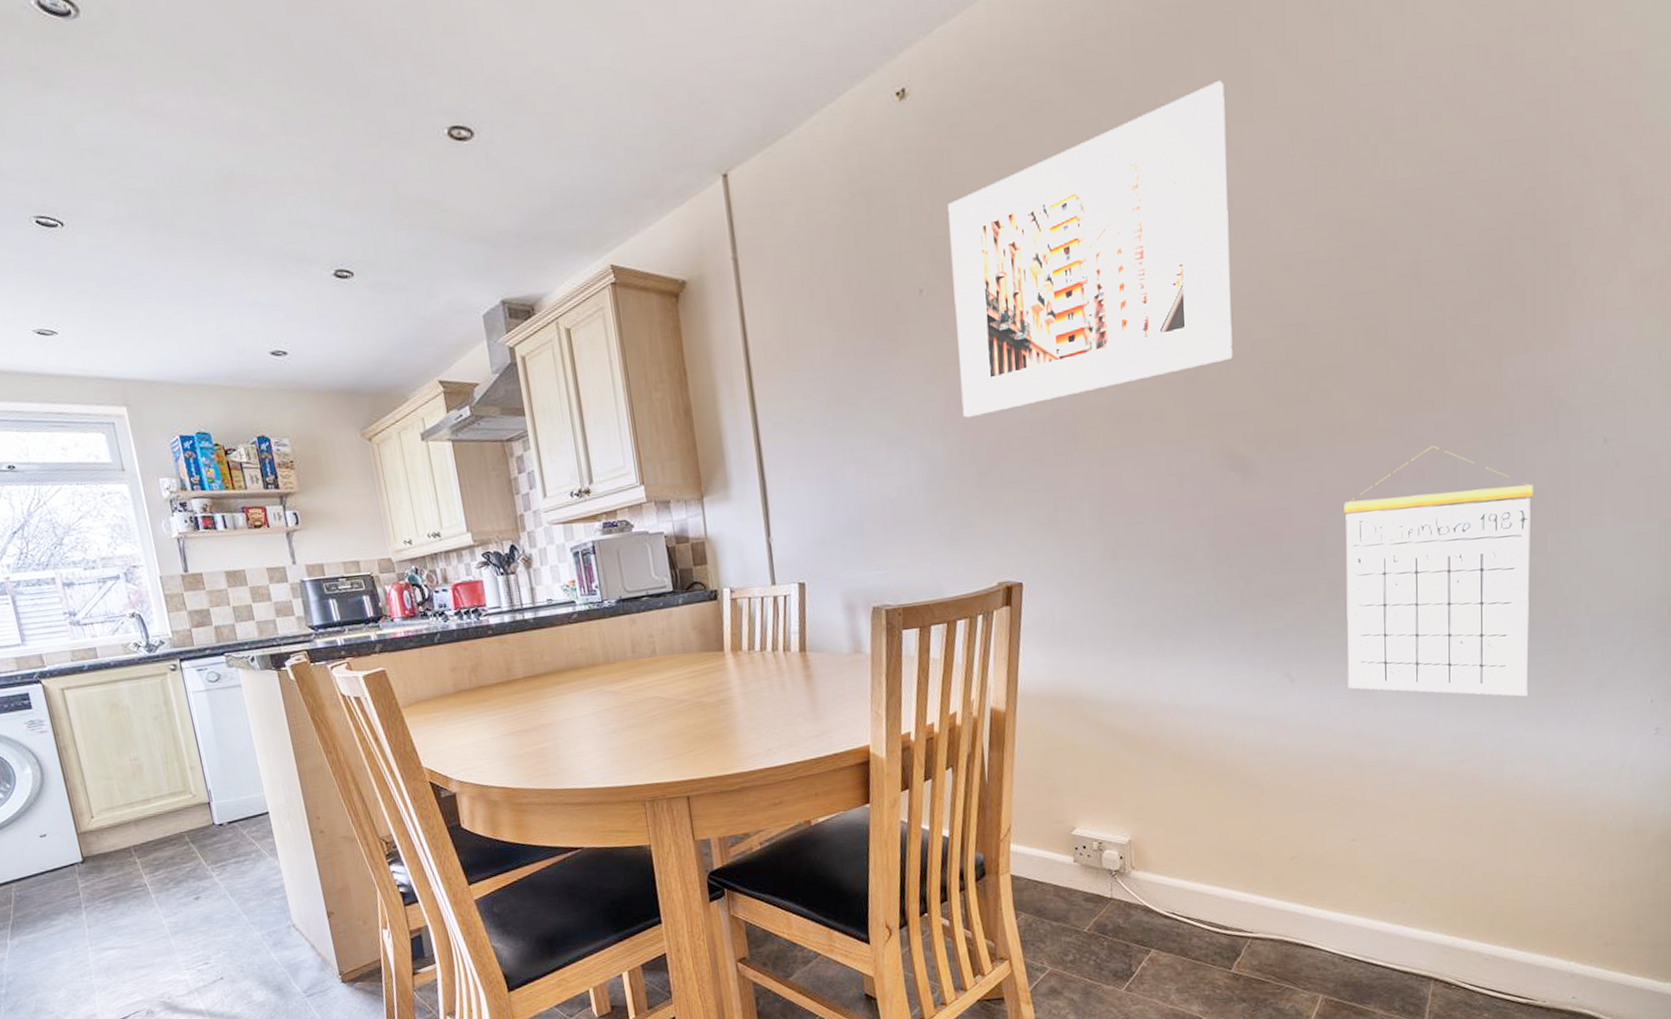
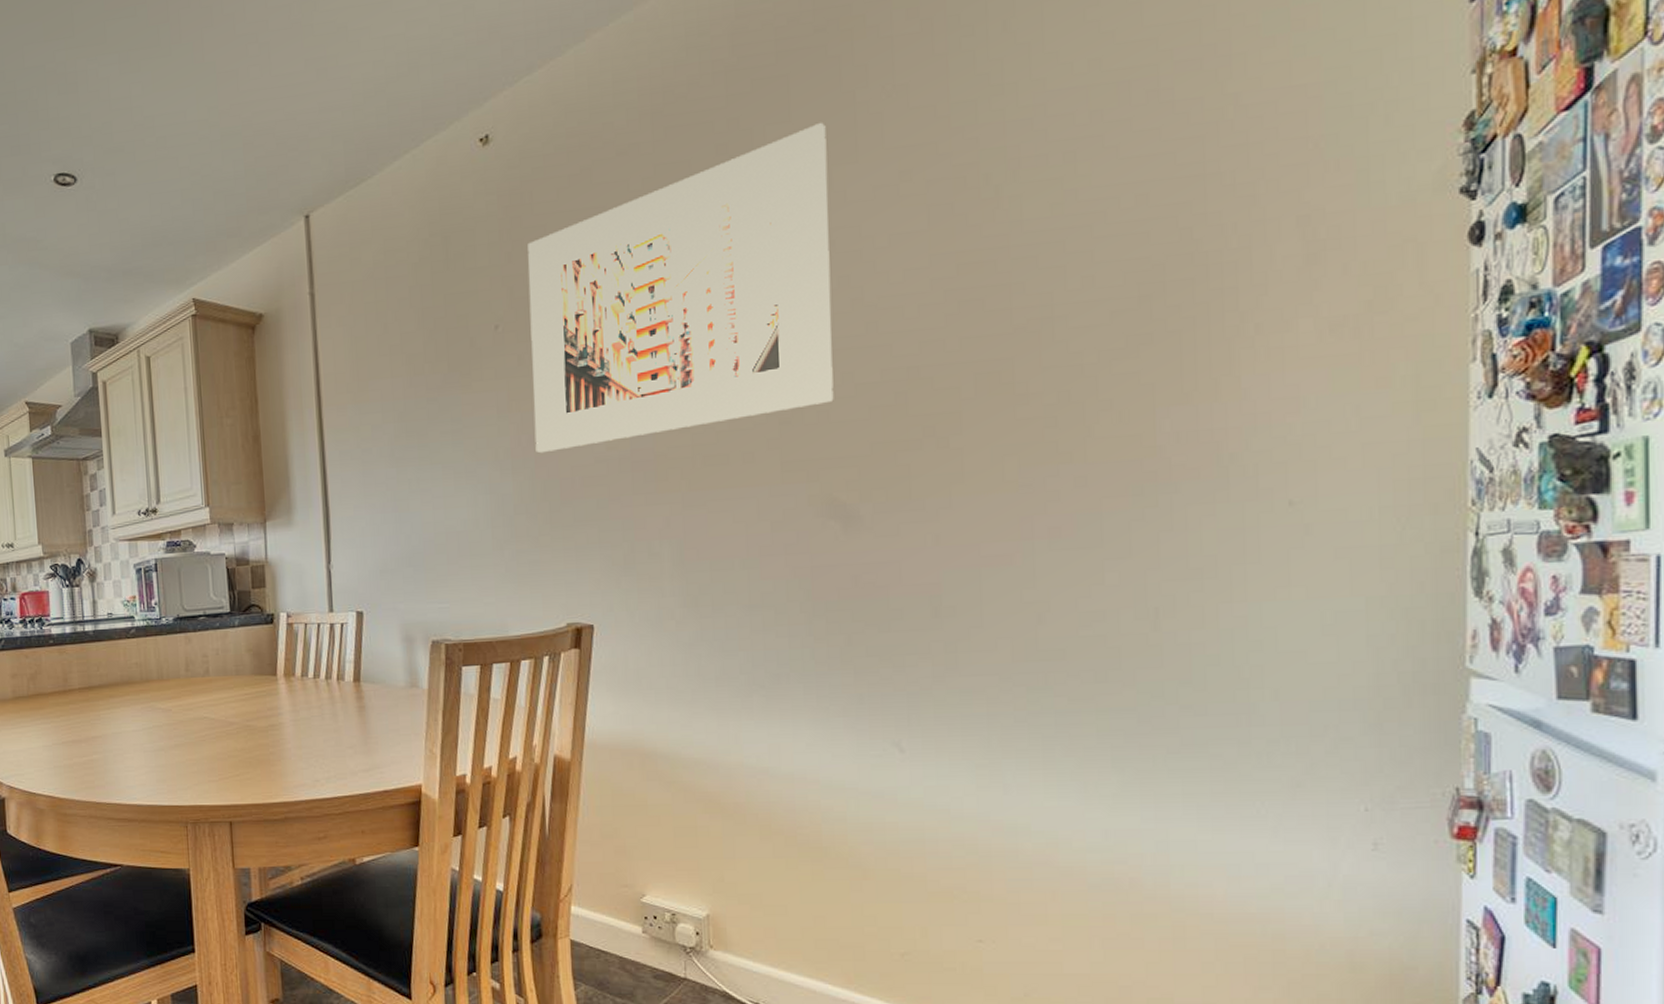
calendar: present [1344,445,1533,697] -> none [964,501,1200,791]

